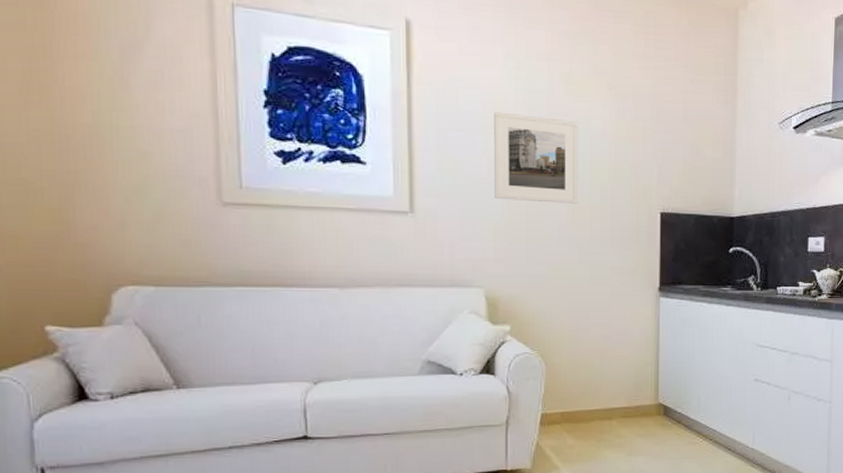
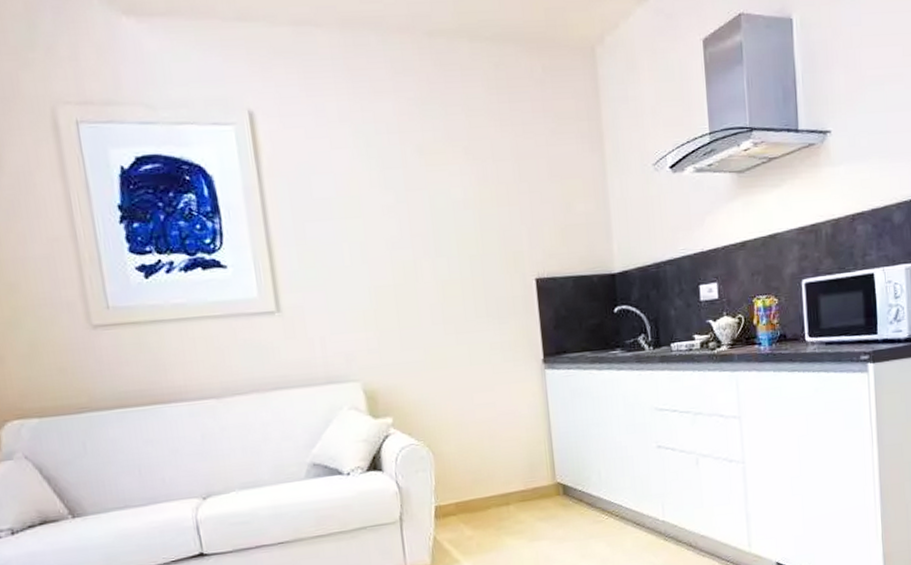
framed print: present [494,111,579,204] -> none [349,193,448,287]

